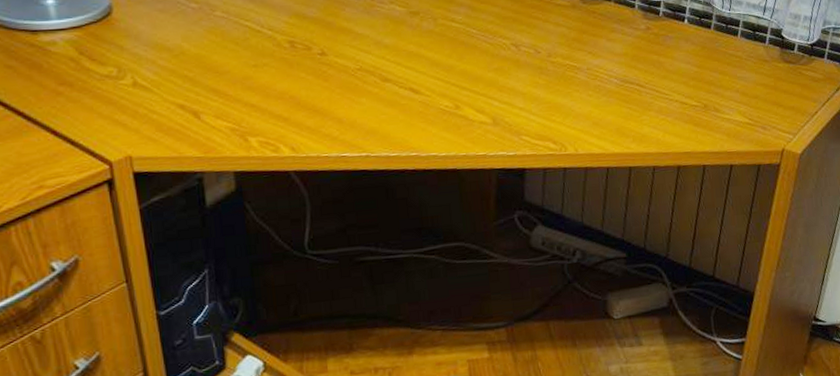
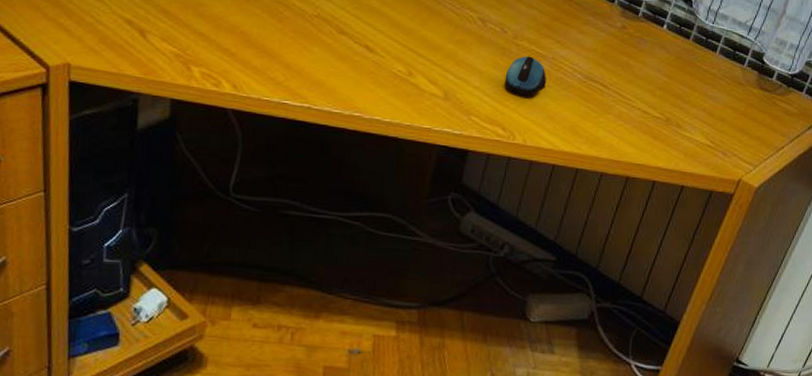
computer mouse: none [546,70,587,107] -> present [504,55,547,95]

